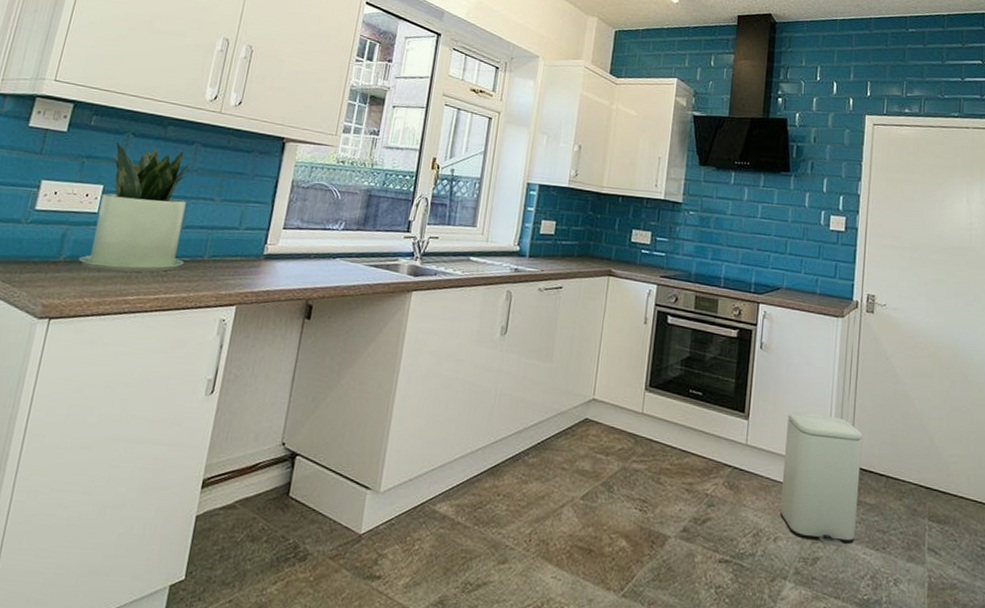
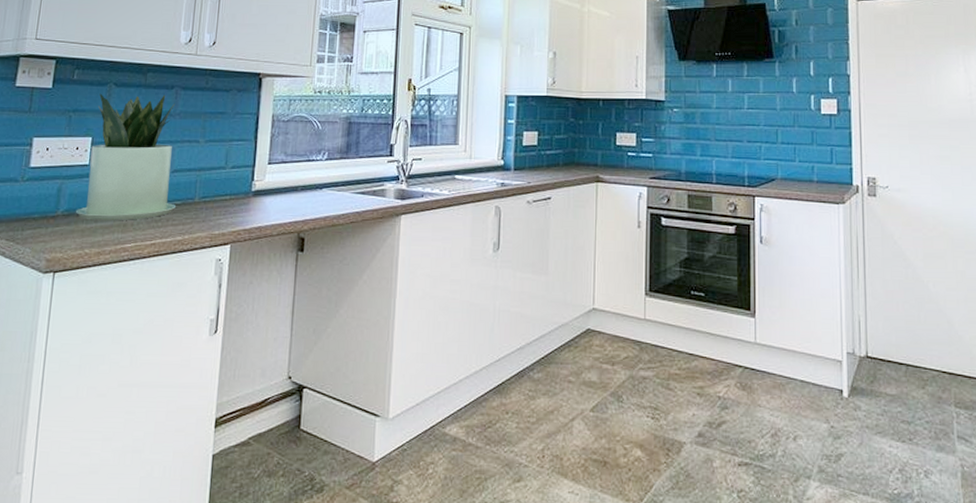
pedal bin: present [779,411,862,547] -> none [796,305,879,441]

